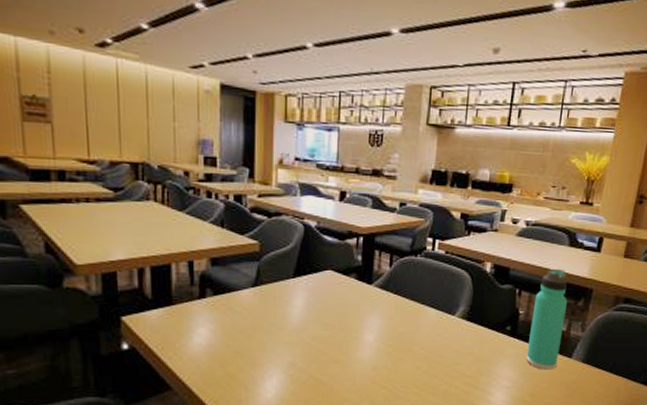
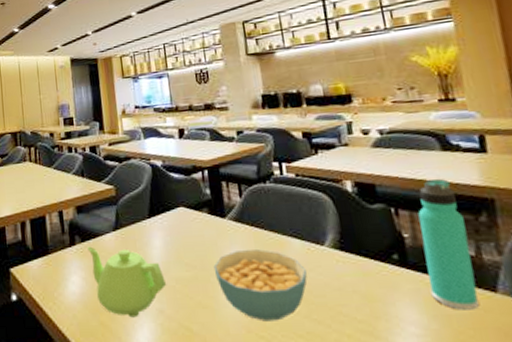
teapot: none [220,300,303,369] -> present [87,246,167,318]
cereal bowl: none [351,315,434,375] -> present [213,249,307,322]

